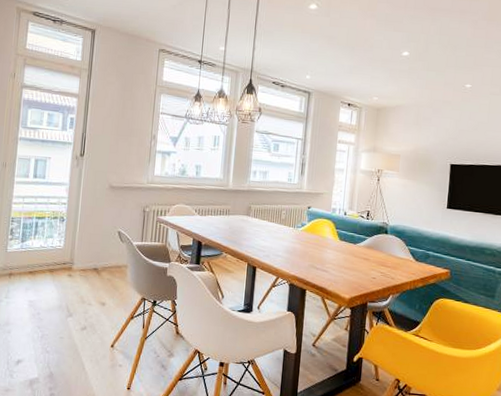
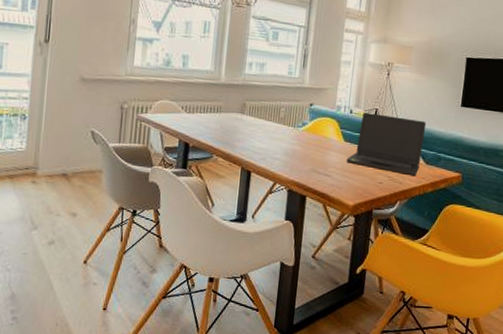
laptop: none [342,214,415,272] -> present [346,112,427,177]

